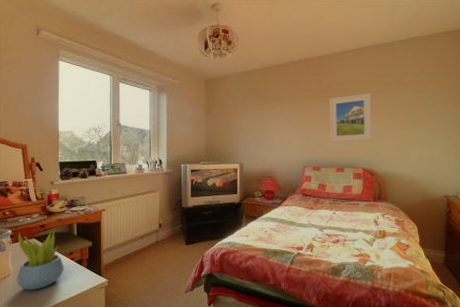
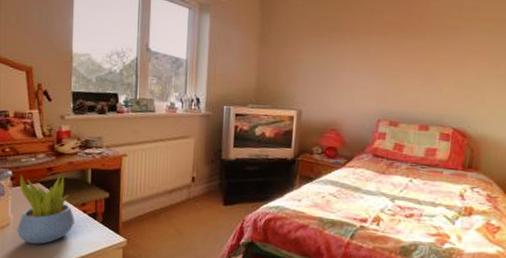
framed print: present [329,93,372,142] -> none [415,31,475,94]

